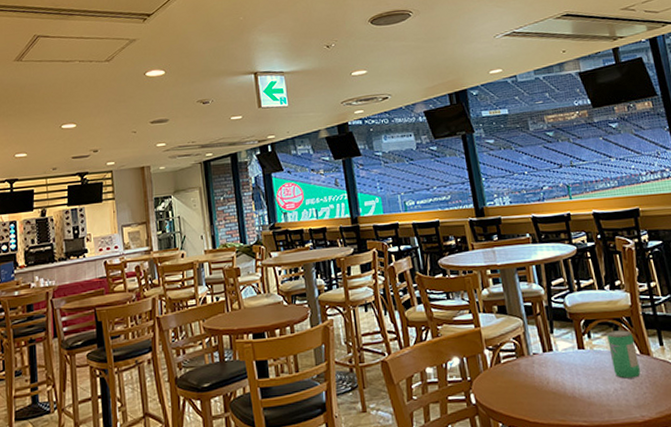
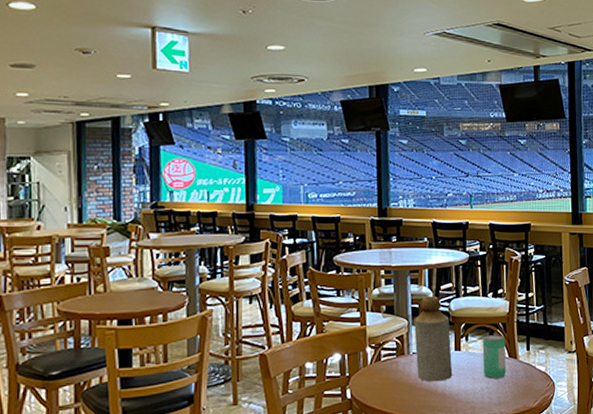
bottle: none [528,293,580,384] -> present [413,296,453,382]

